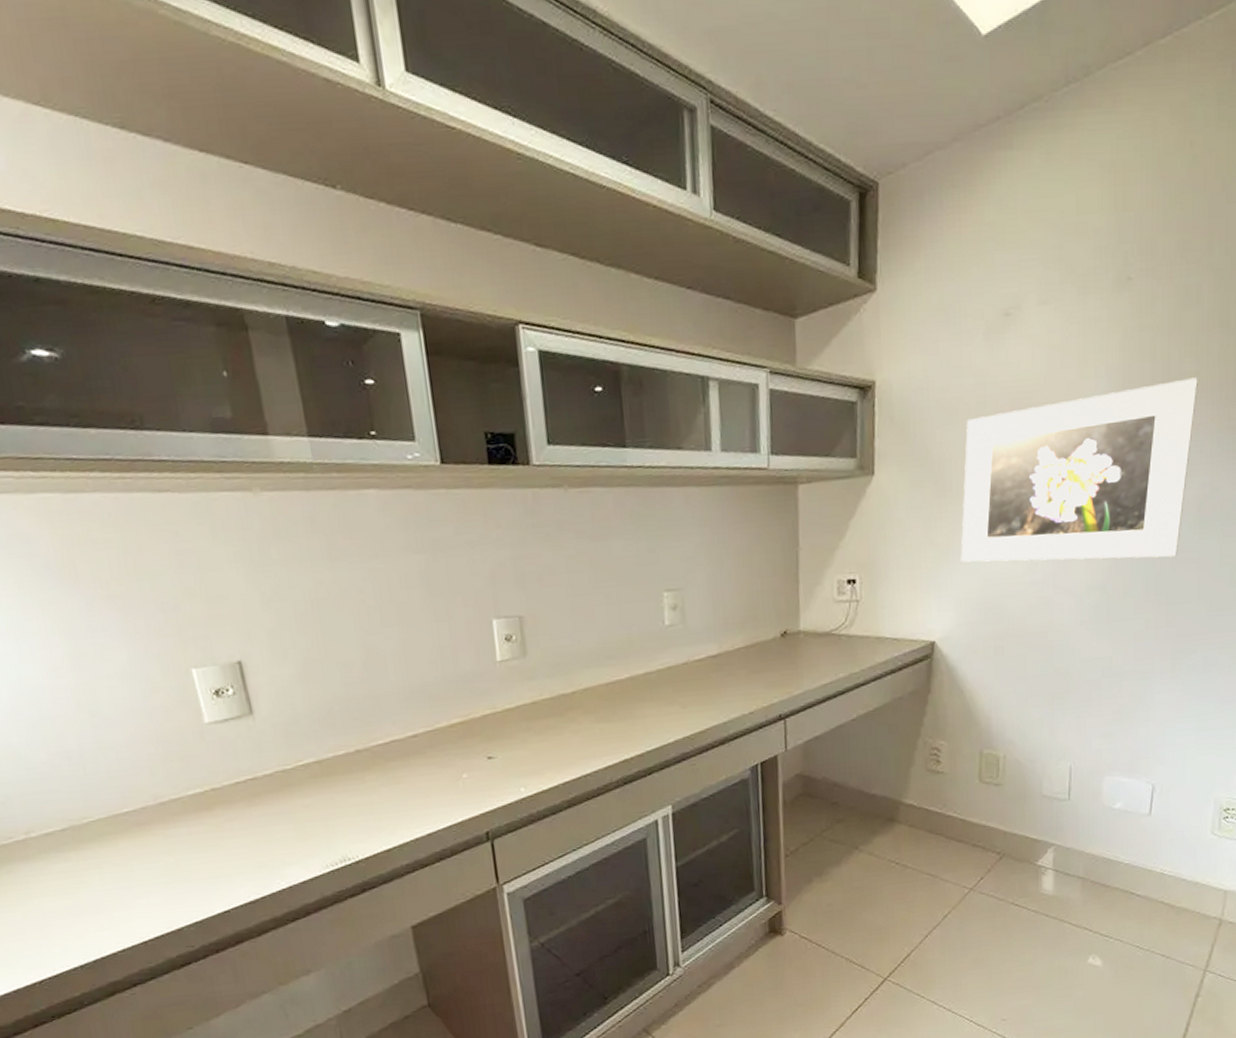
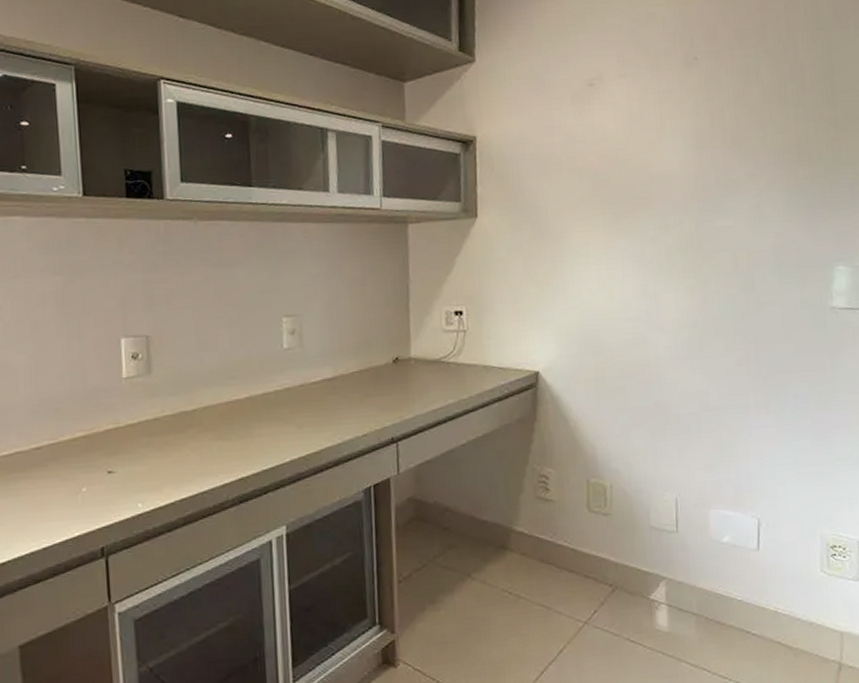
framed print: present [960,377,1198,563] -> none [559,142,765,300]

